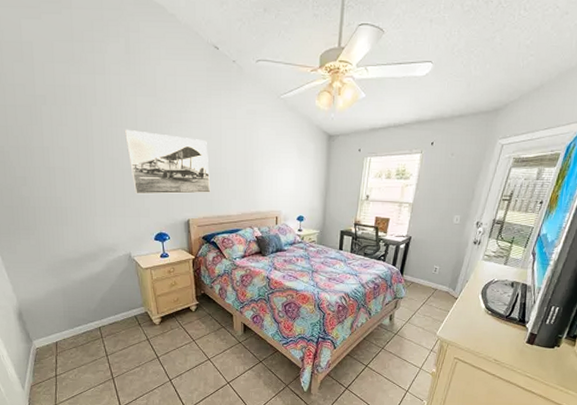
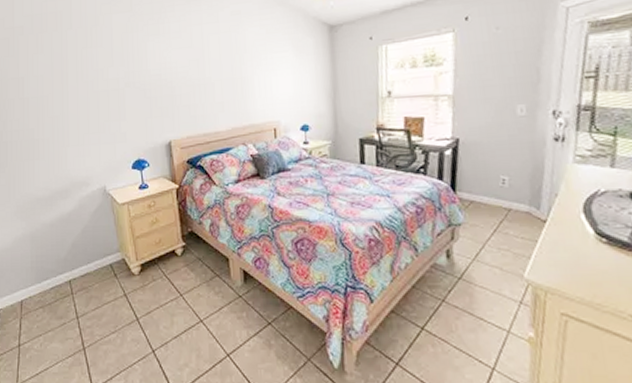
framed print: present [124,129,211,194] -> none [99,48,195,118]

